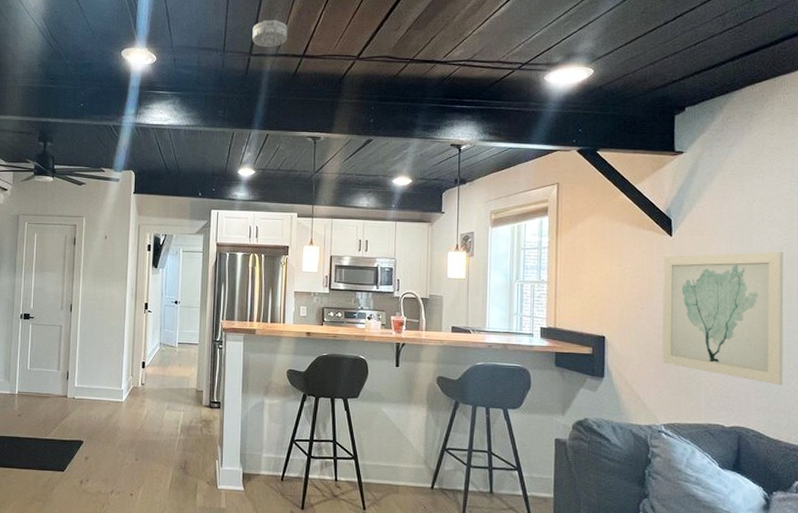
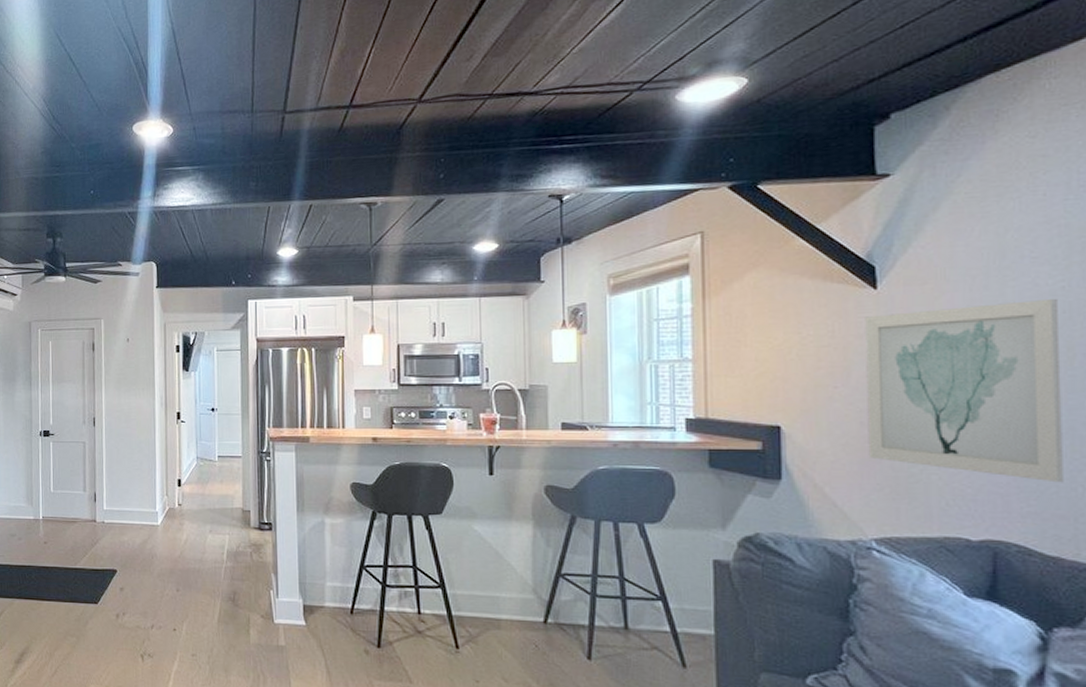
smoke detector: present [252,19,288,47] -> none [285,66,329,102]

